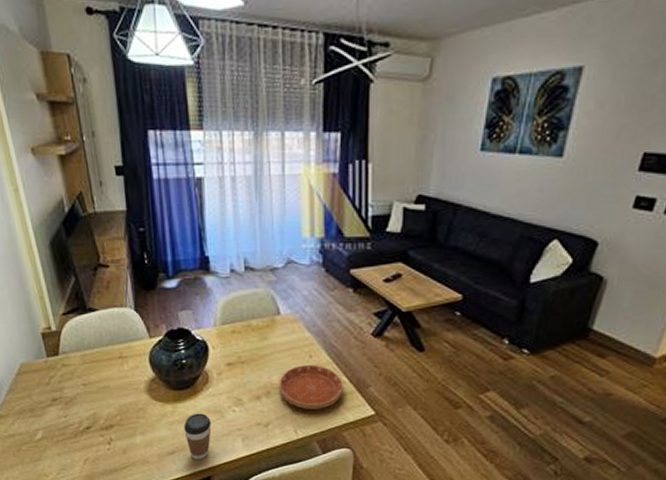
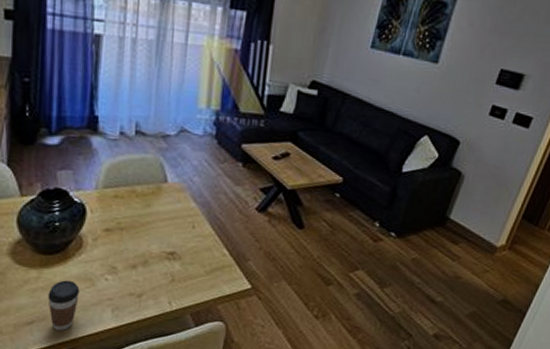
saucer: present [279,364,343,409] -> none [157,234,223,281]

